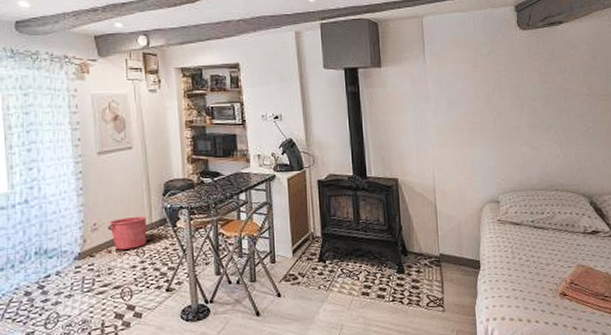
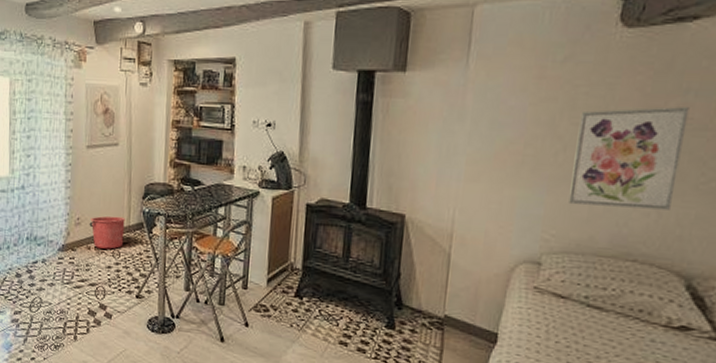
wall art: none [505,81,571,156] -> present [568,107,690,210]

